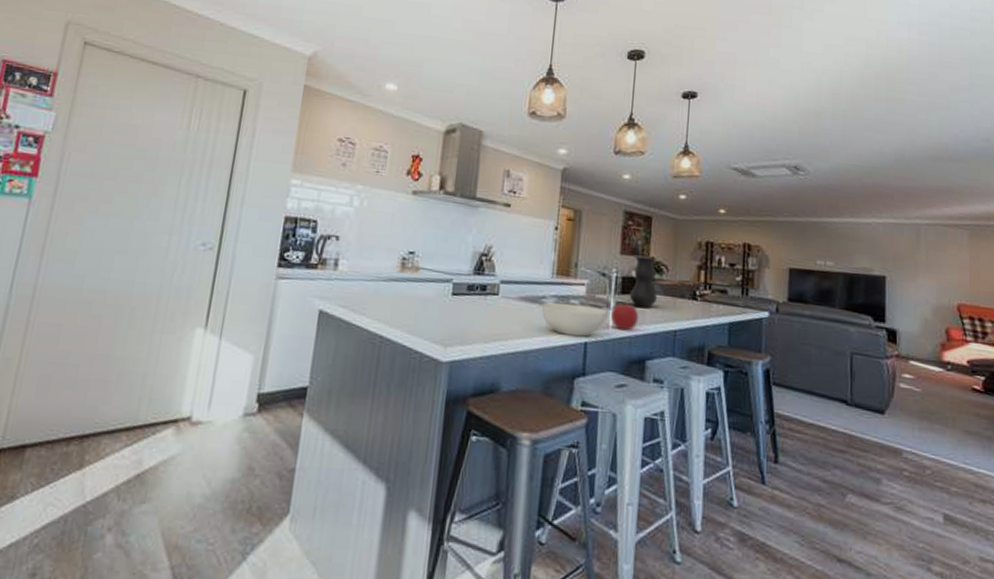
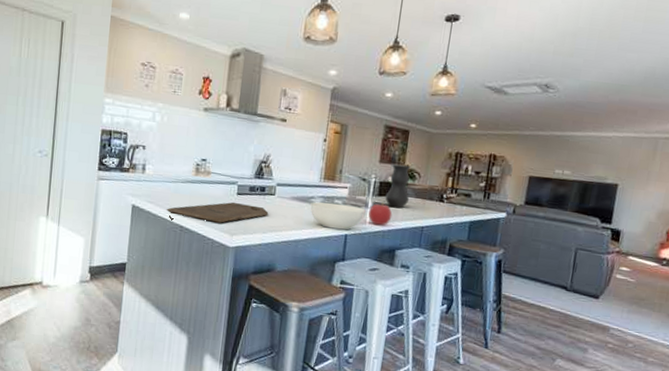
cutting board: none [362,304,491,332] -> present [166,202,269,223]

